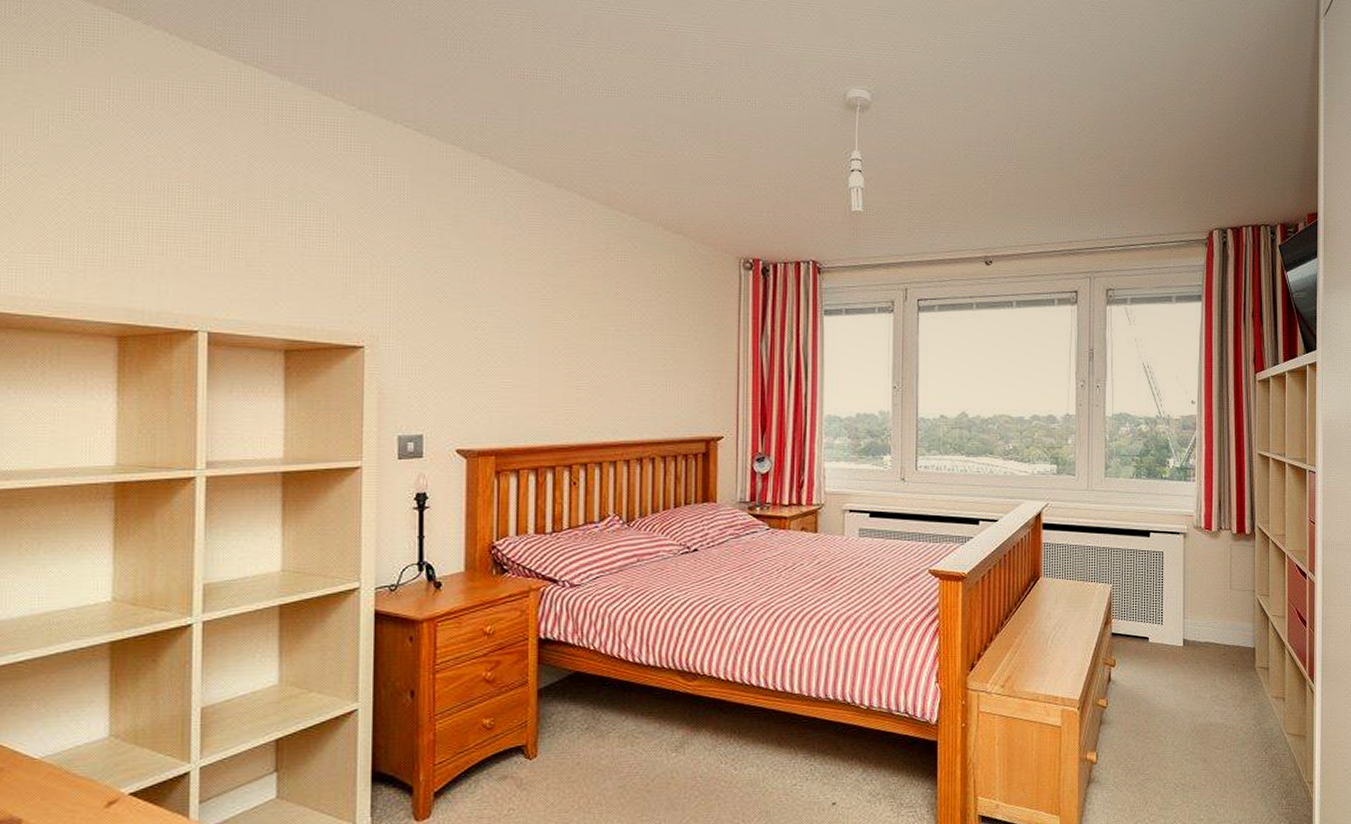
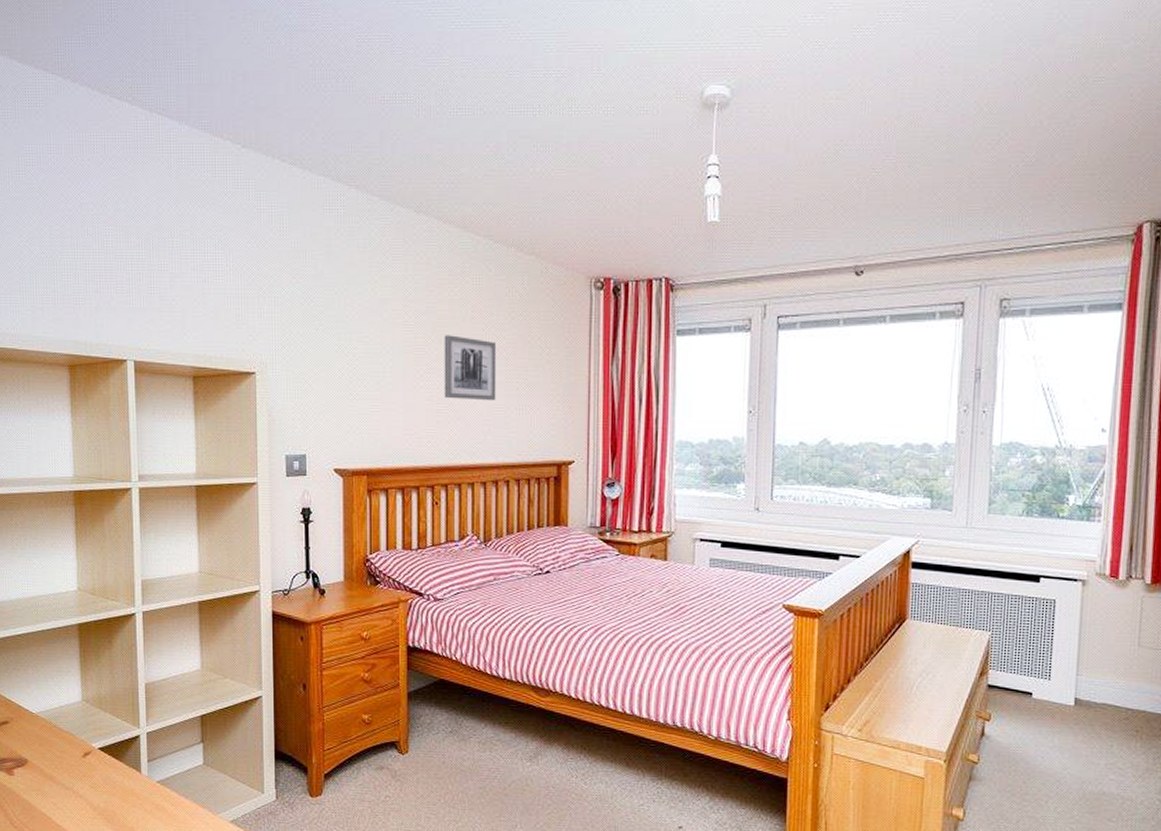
wall art: none [584,310,642,378] -> present [444,335,497,401]

